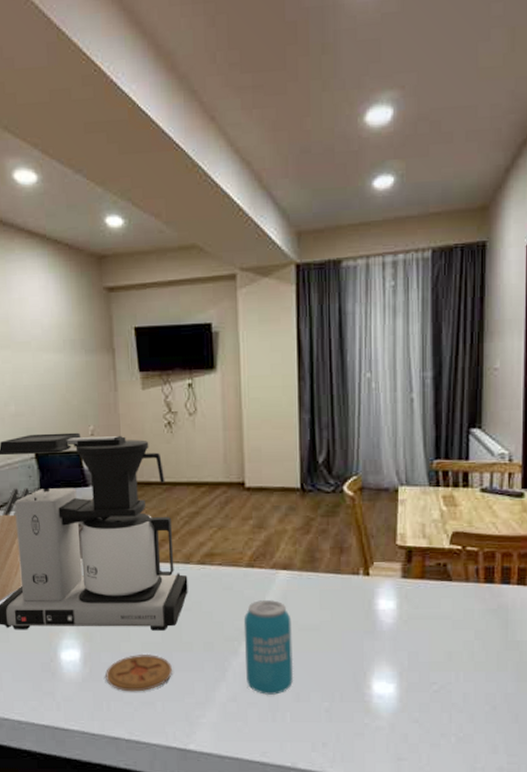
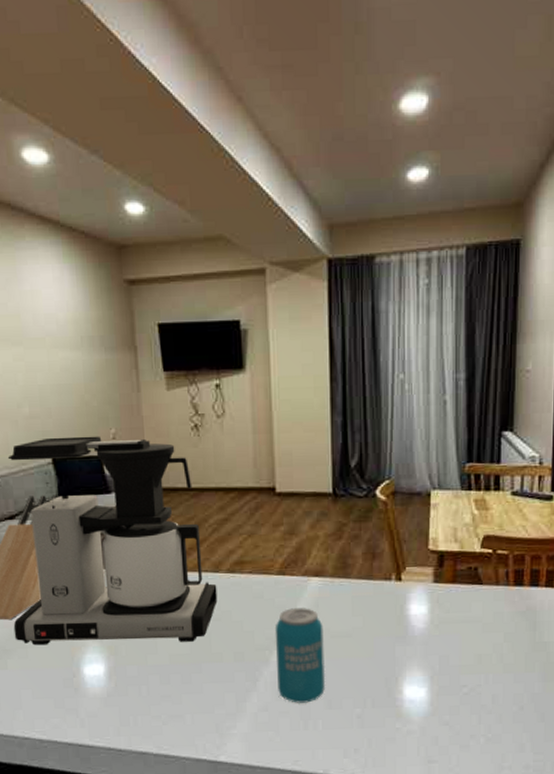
coaster: present [105,653,172,692] -> none [132,665,202,706]

